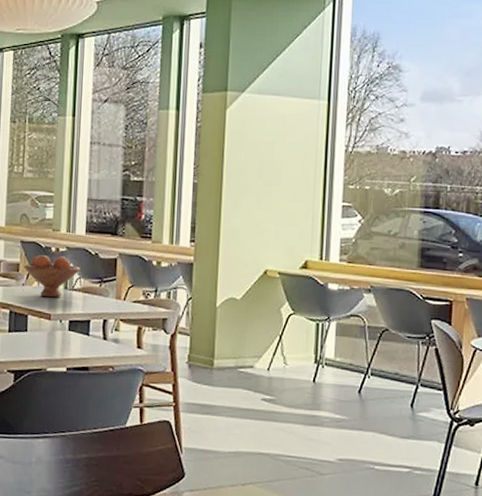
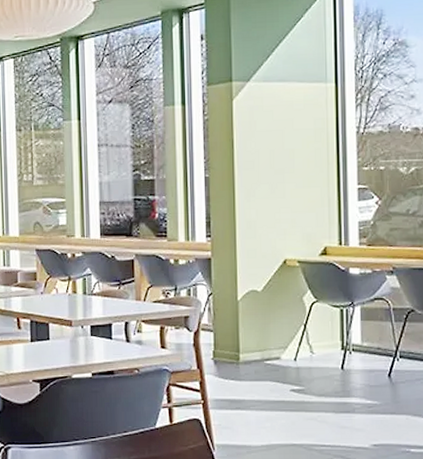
fruit bowl: present [23,255,80,298] -> none [41,262,98,304]

